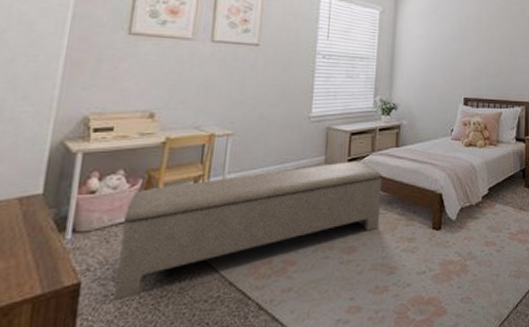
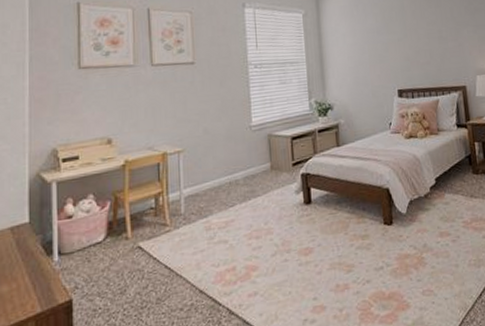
bench: present [114,161,382,300] -> none [99,164,332,314]

